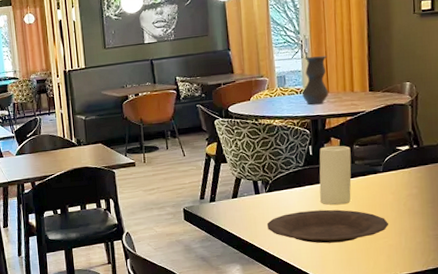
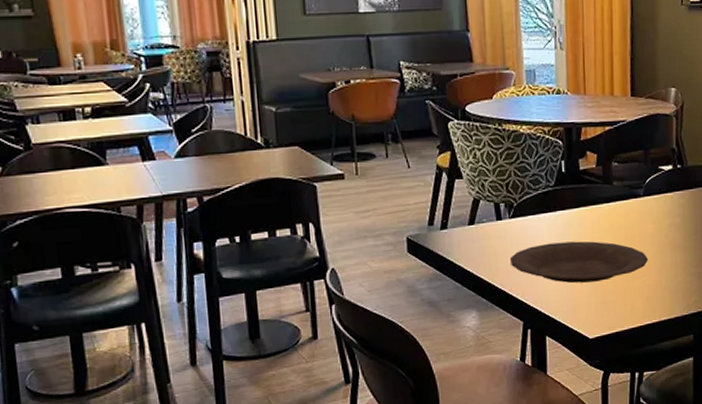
vase: present [302,56,329,105] -> none [555,47,586,110]
candle: present [319,145,352,205] -> none [572,161,609,236]

